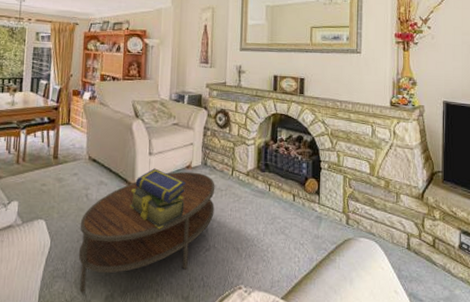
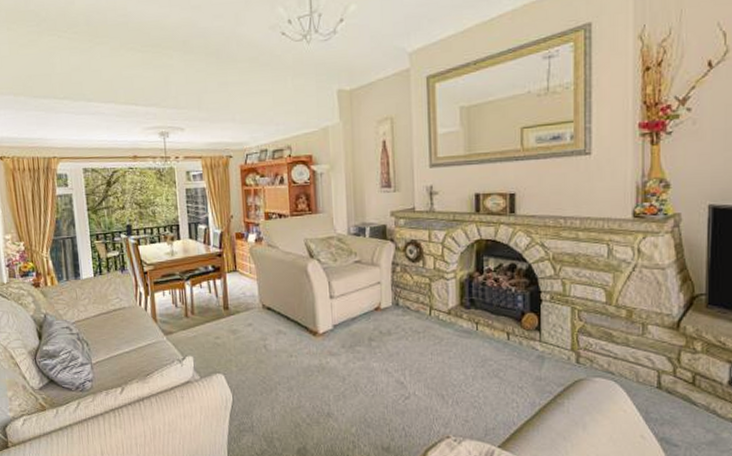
coffee table: present [78,171,215,294] -> none [261,314,412,447]
stack of books: present [129,168,185,229] -> none [313,313,376,378]

